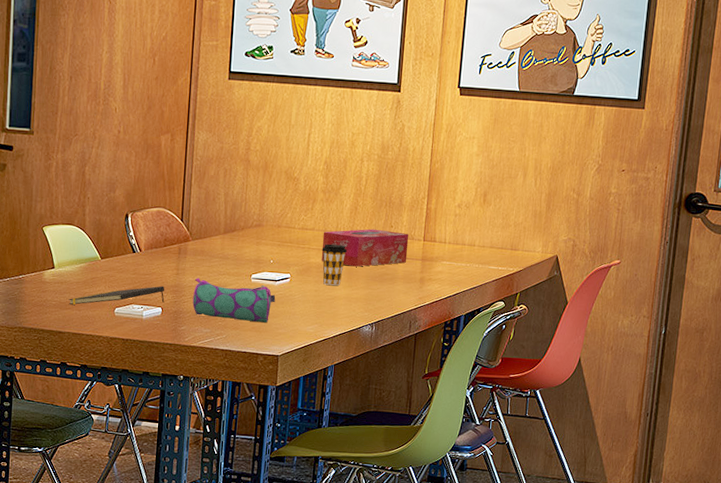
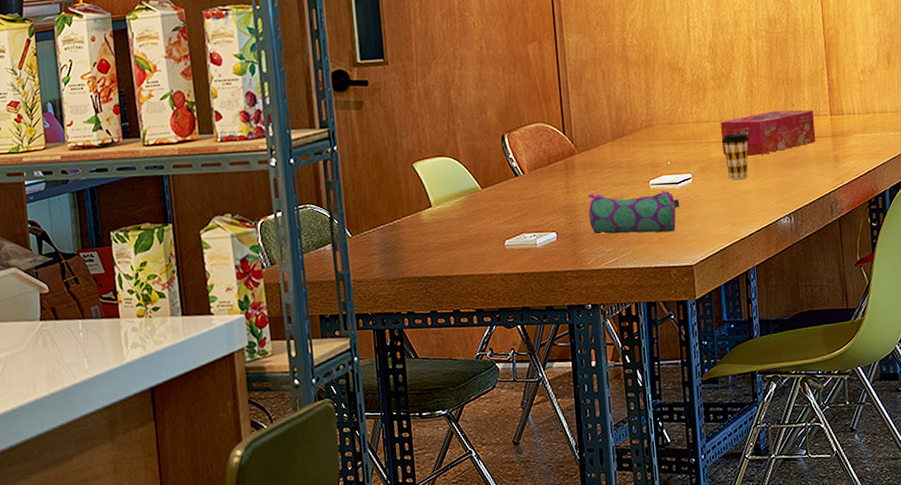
notepad: present [68,285,165,305] -> none [452,208,558,245]

